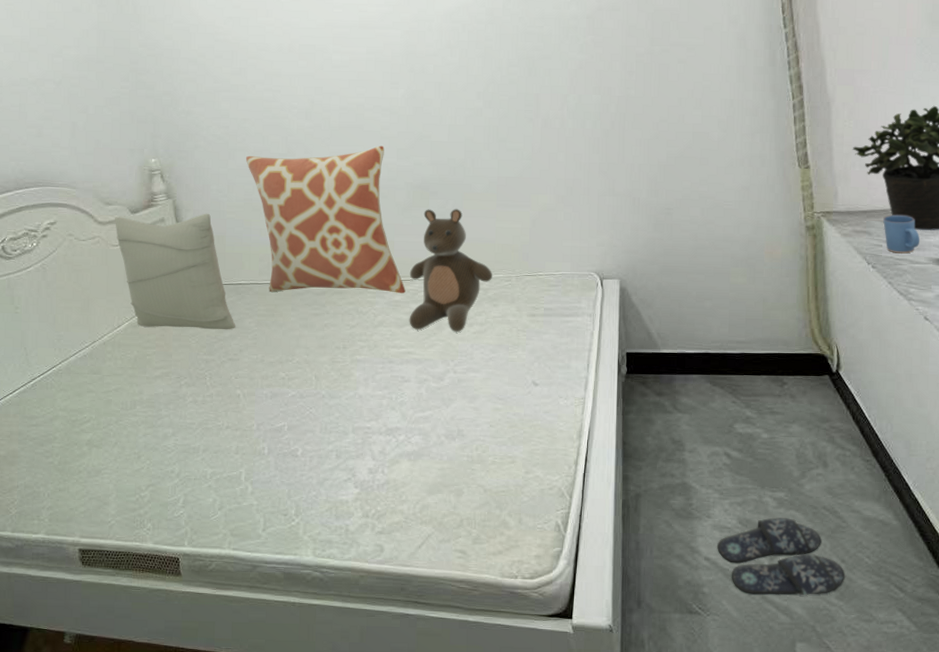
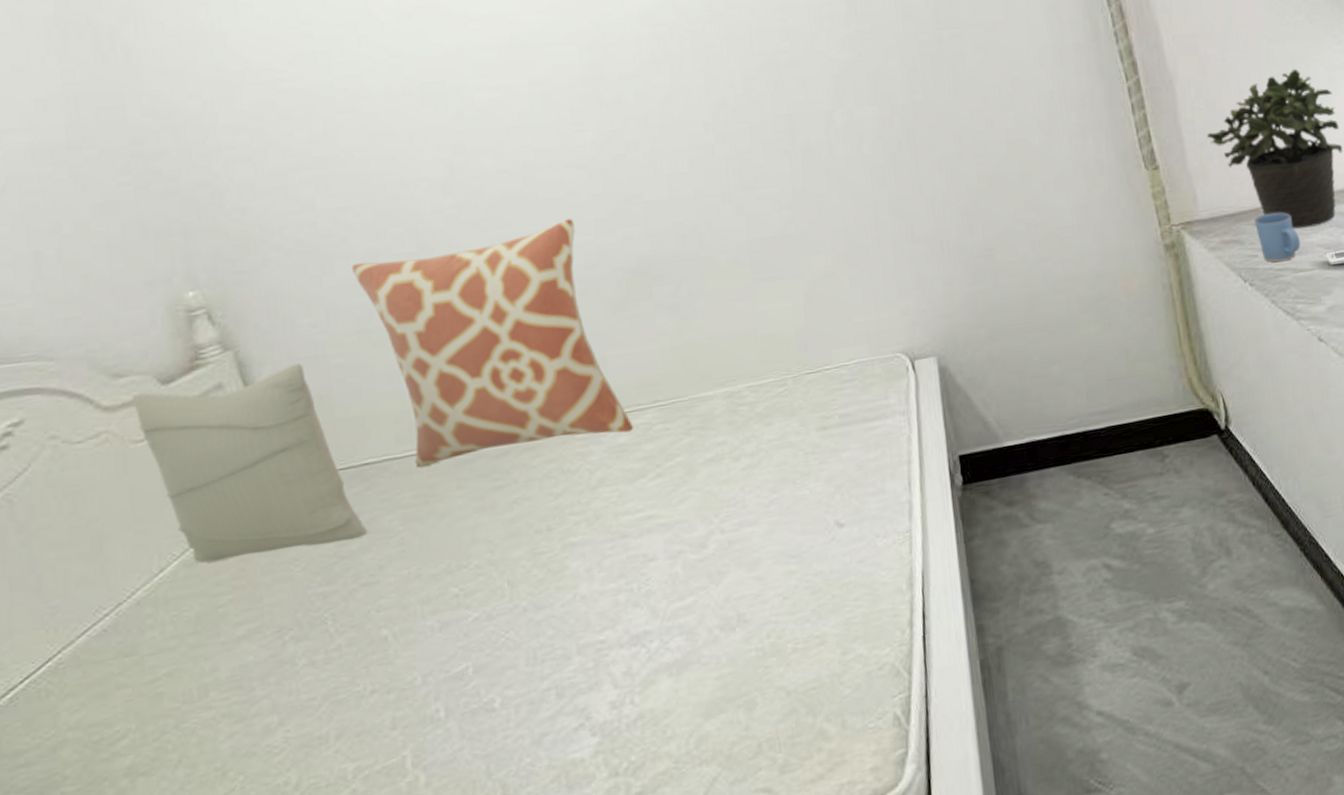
stuffed bear: present [409,209,493,332] -> none [635,294,760,482]
slippers: present [717,517,845,596] -> none [1110,632,1270,747]

